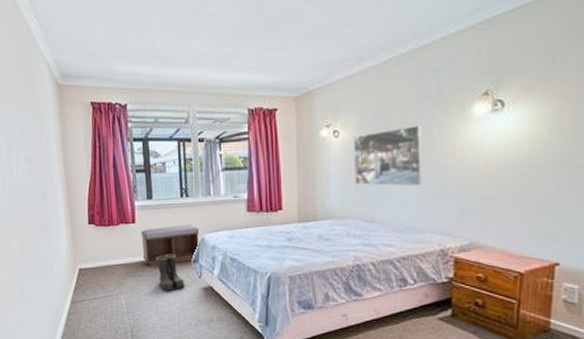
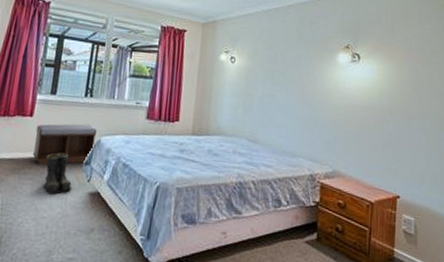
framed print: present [353,126,424,187] -> none [244,63,301,116]

